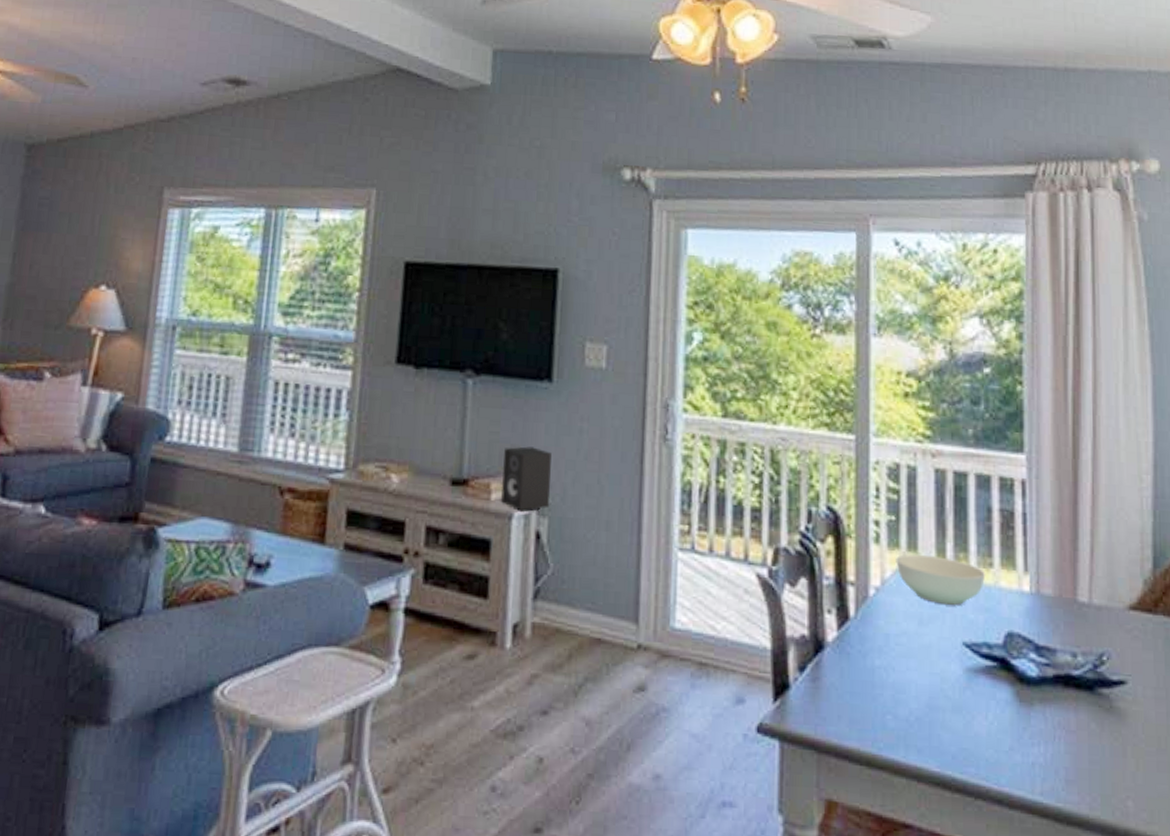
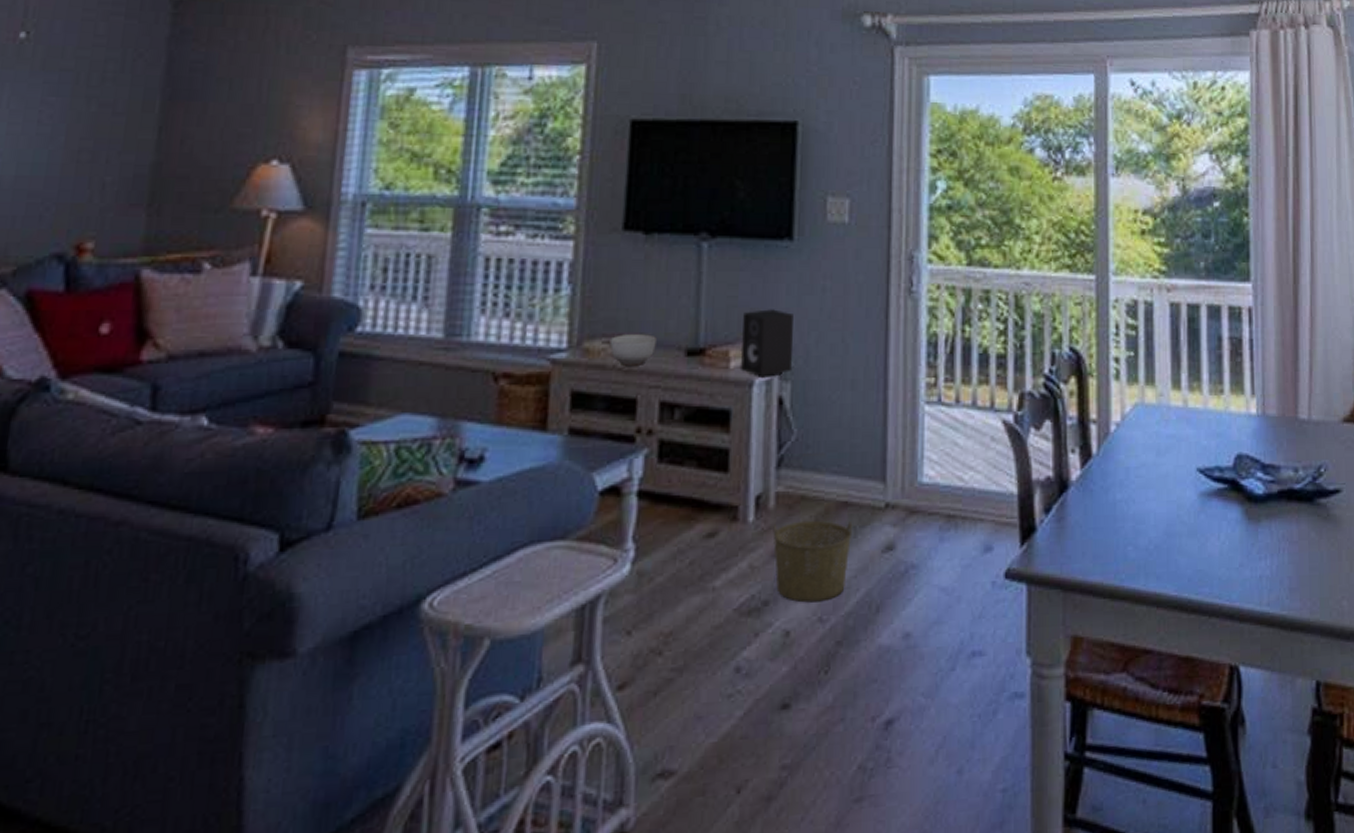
bowl: none [382,460,425,491] -> present [609,334,658,366]
basket: none [528,652,606,733] -> present [773,520,853,603]
bowl: present [896,554,986,606] -> none [1135,388,1217,435]

